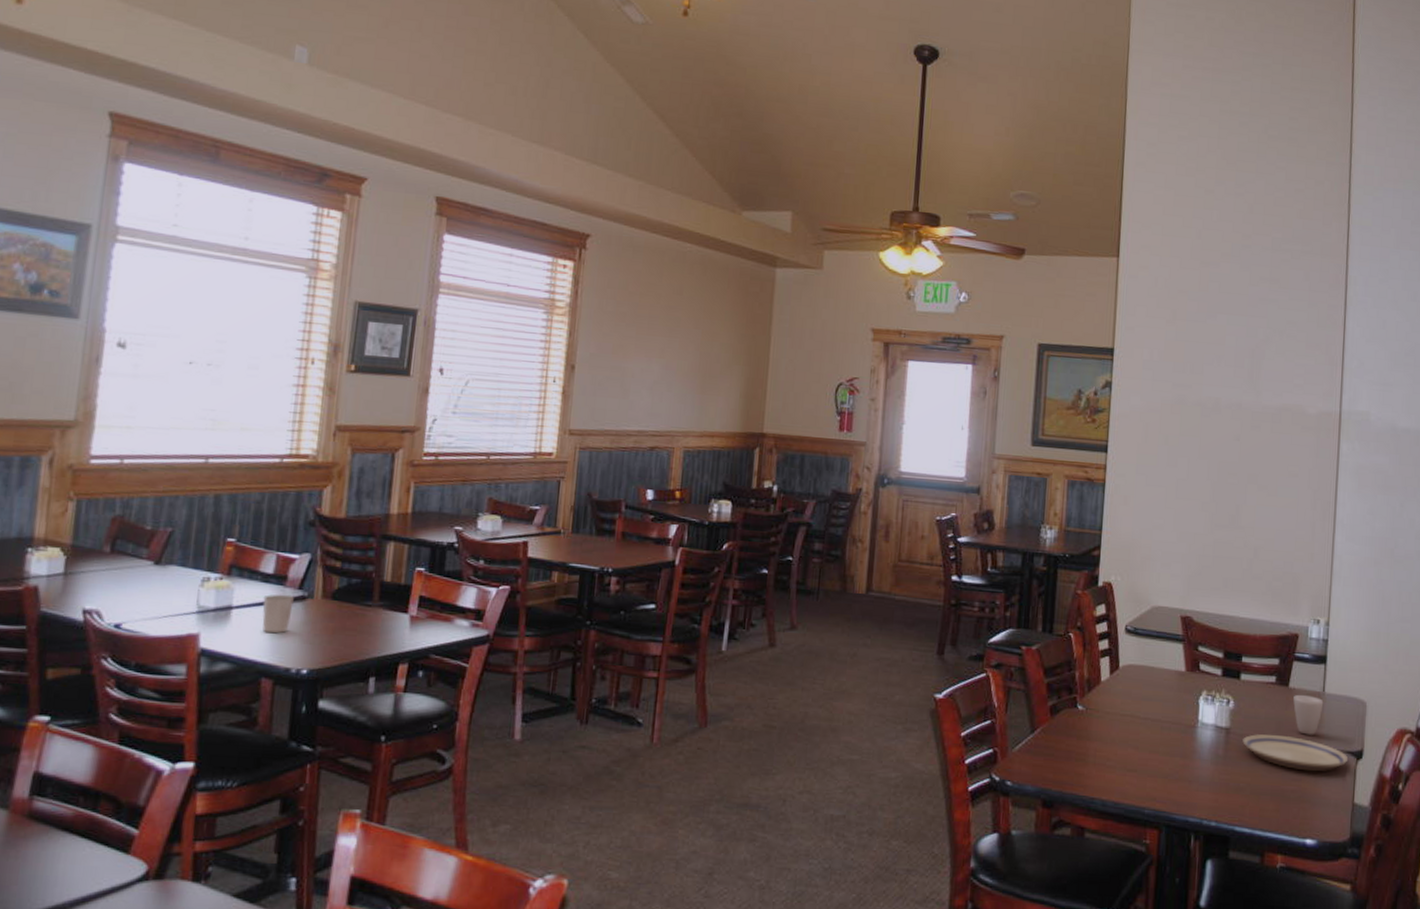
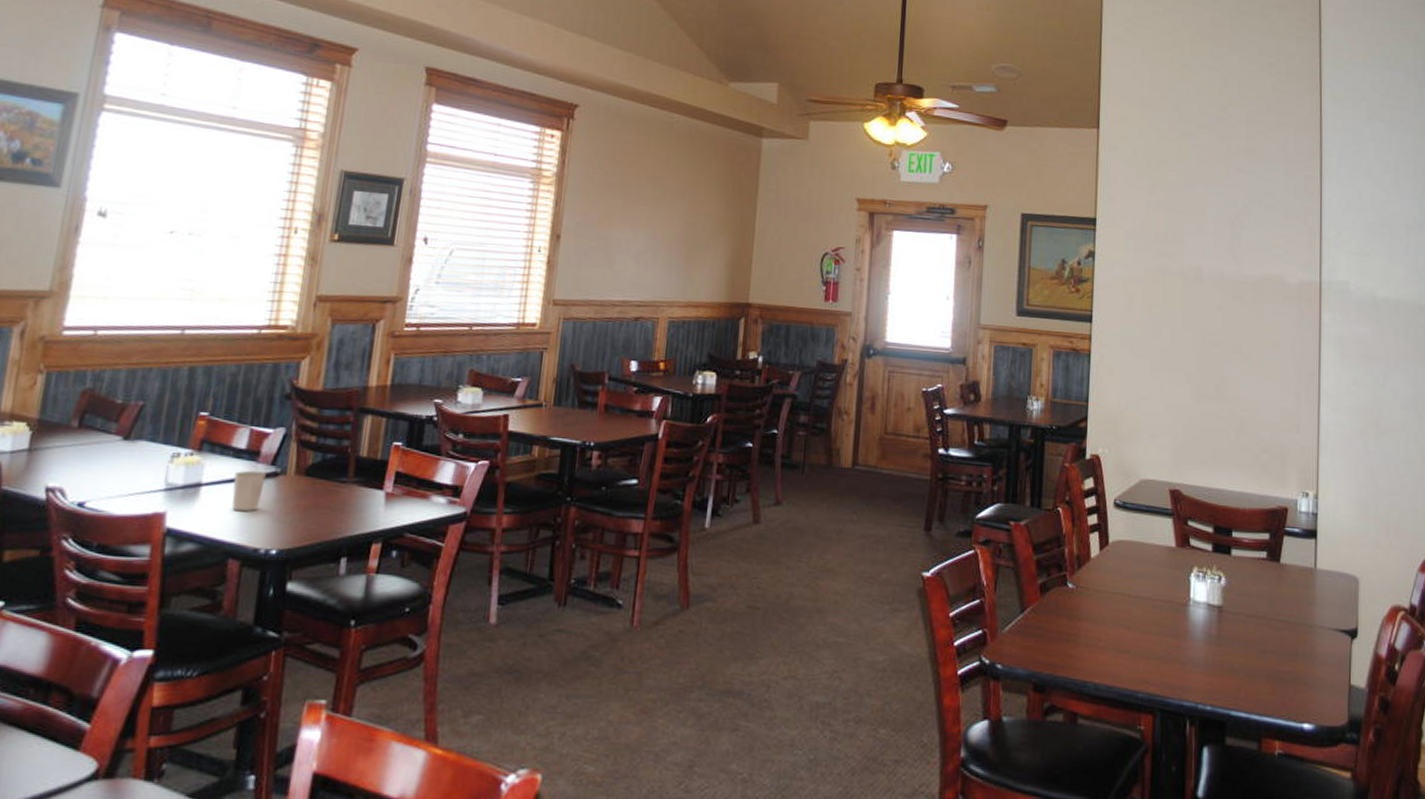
plate: present [1242,734,1349,772] -> none [1236,612,1343,652]
cup: present [1293,694,1324,735] -> none [1285,570,1316,613]

